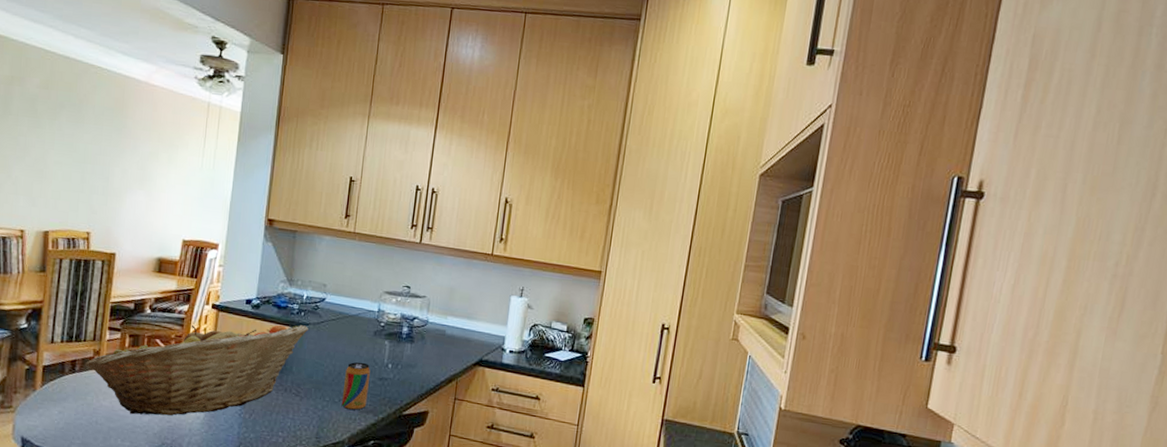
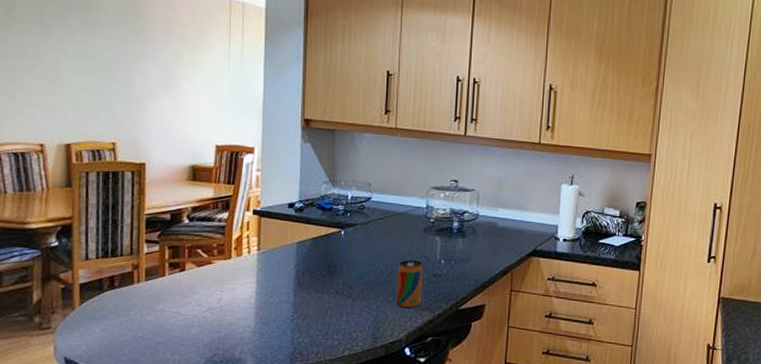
fruit basket: present [84,324,309,416] -> none [124,226,356,328]

